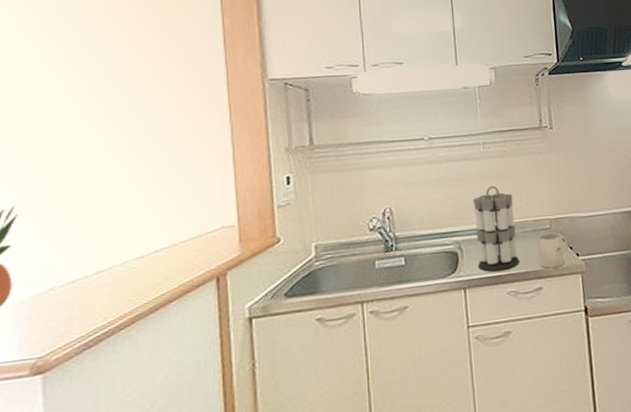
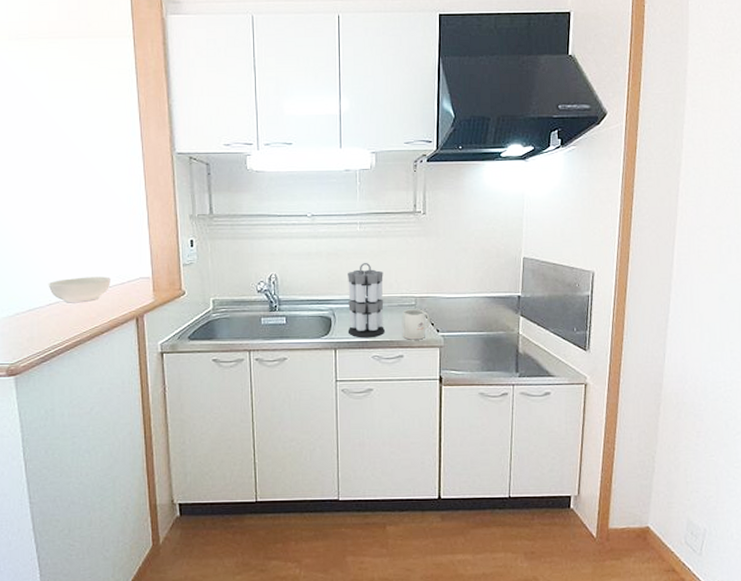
bowl: none [97,229,183,268] -> present [48,276,111,303]

